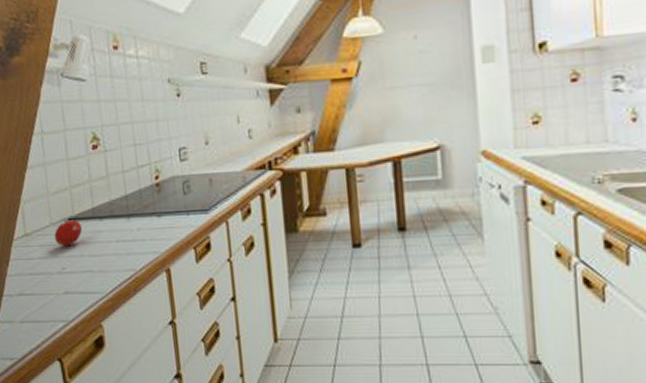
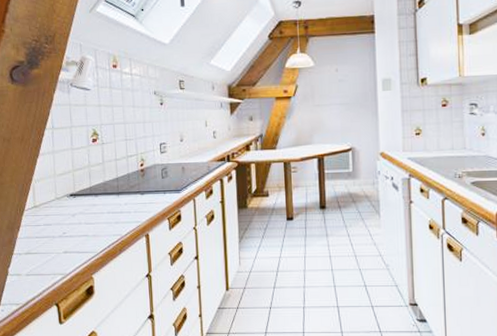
fruit: present [54,217,83,247] -> none [58,193,81,216]

